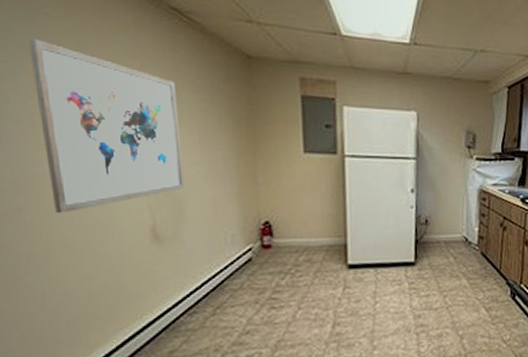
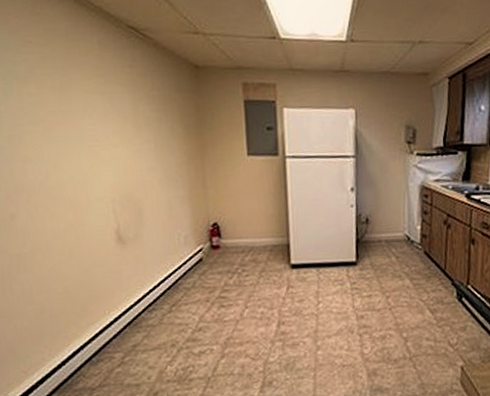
wall art: present [28,38,185,214] -> none [16,64,144,219]

